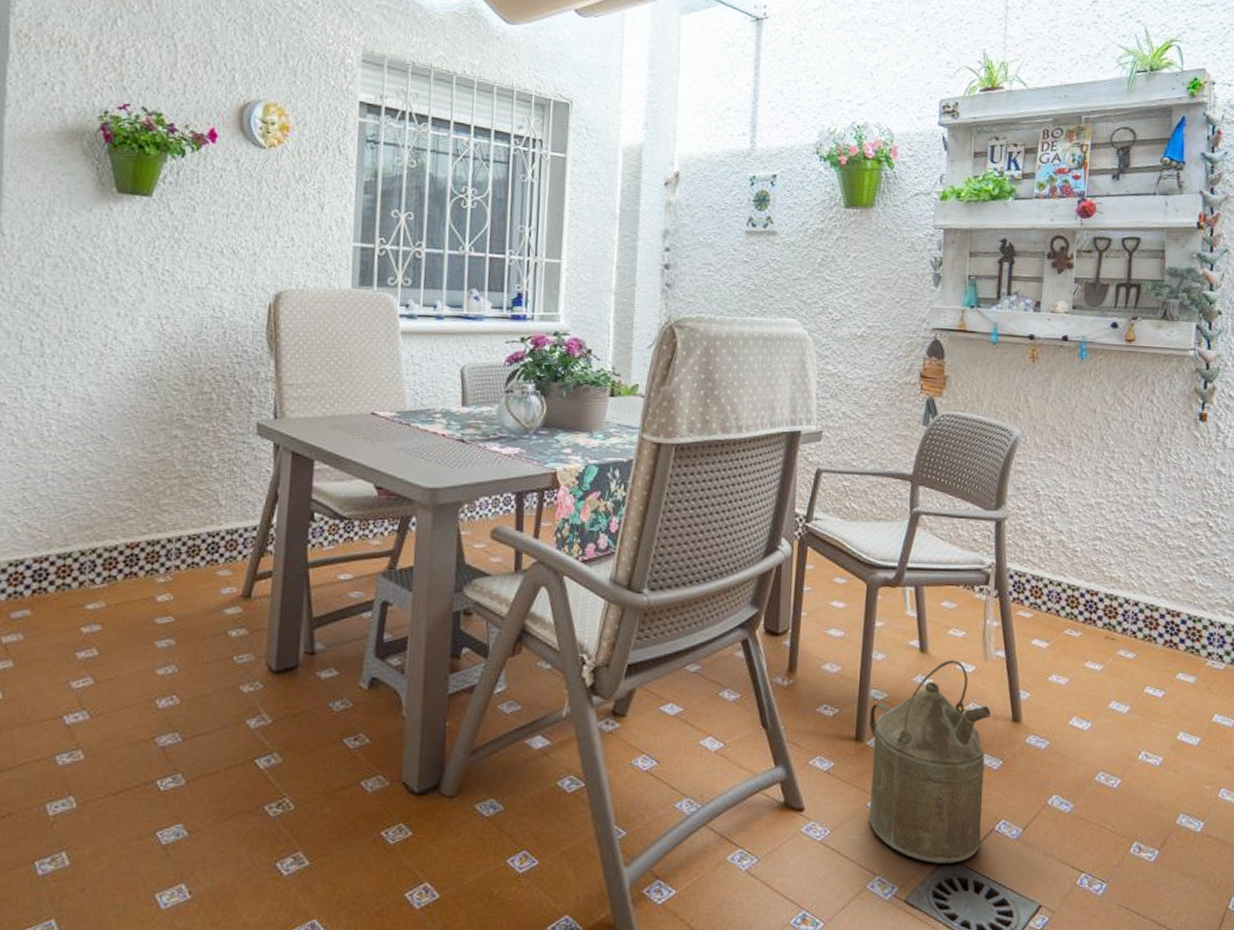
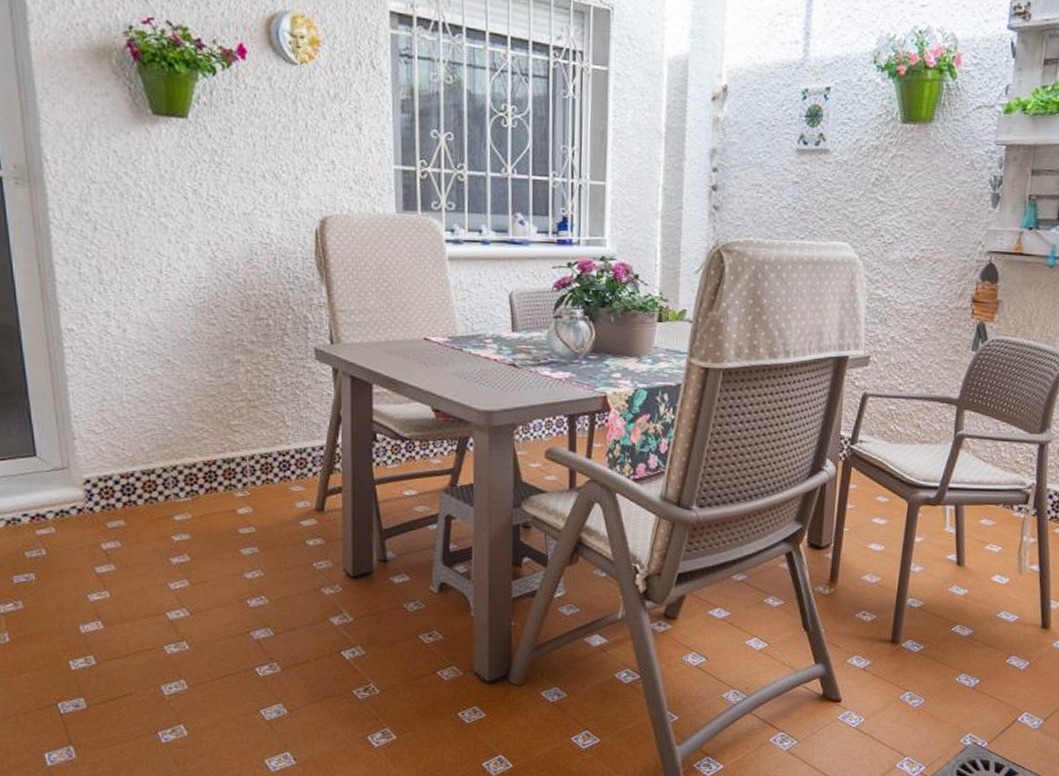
watering can: present [870,660,991,864] -> none [901,572,1022,748]

